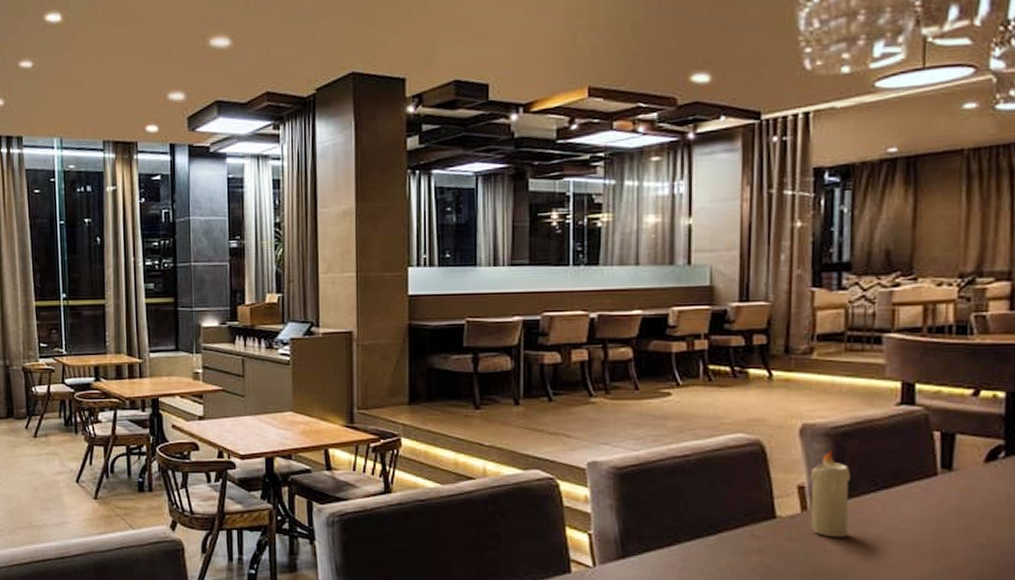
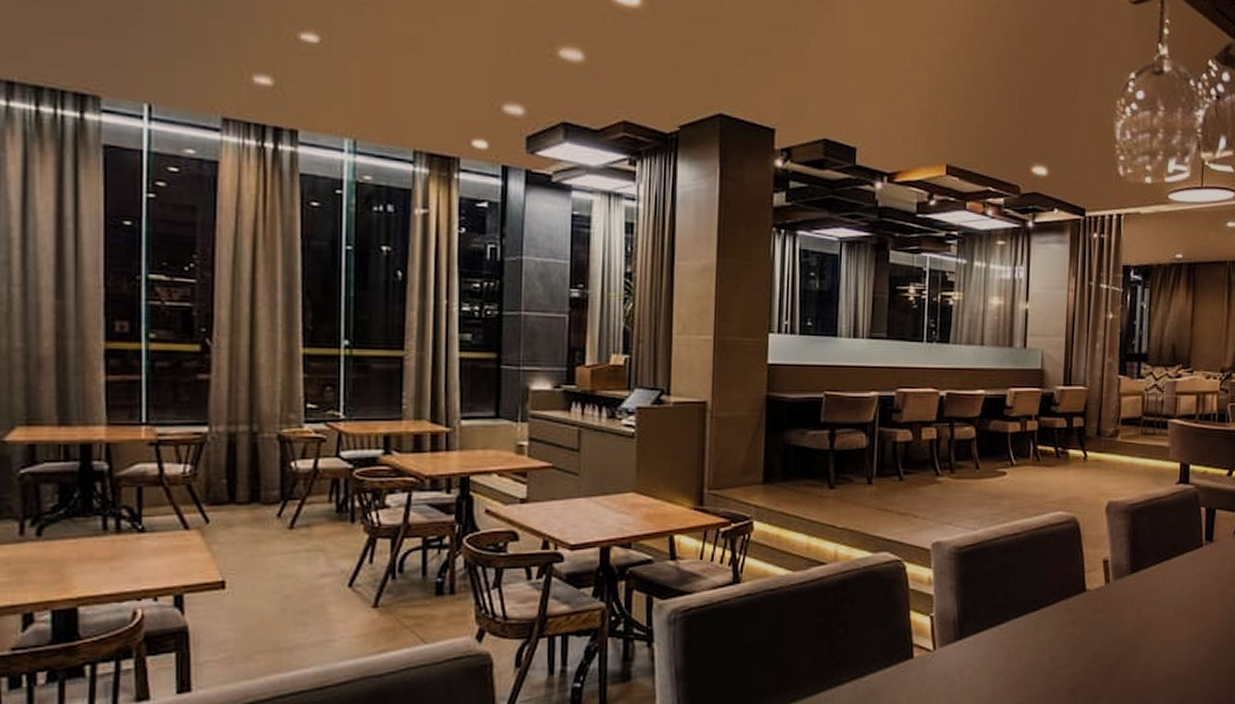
candle: present [809,450,852,538] -> none [1112,526,1143,607]

